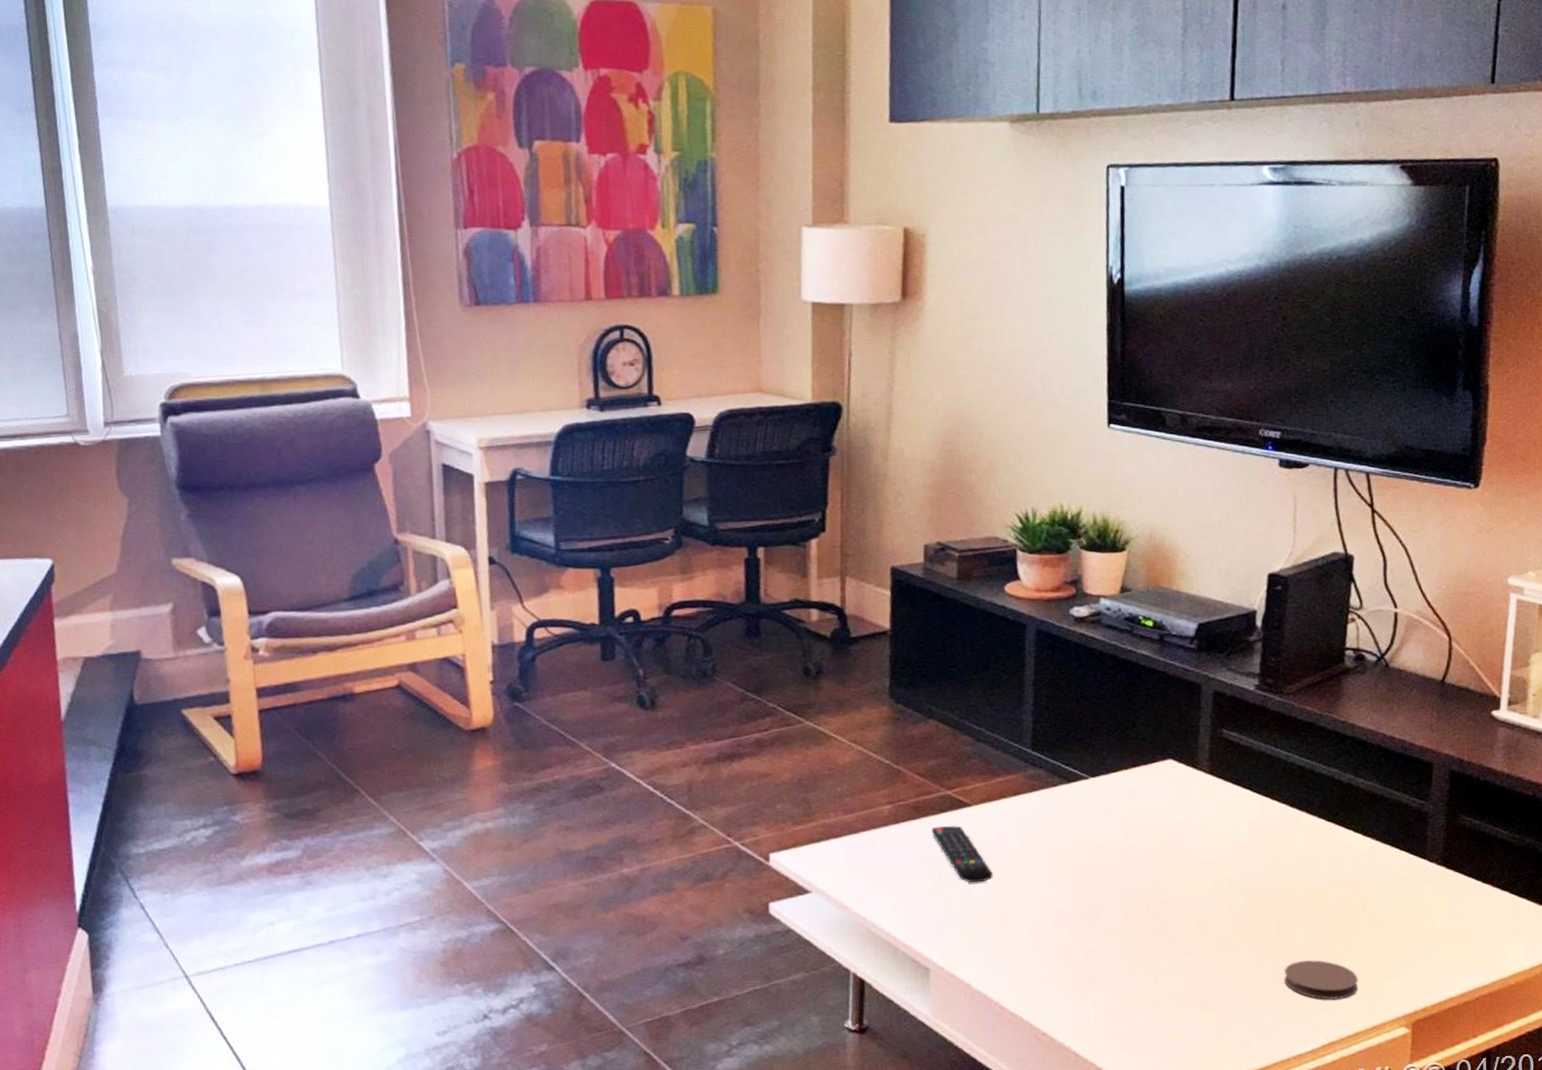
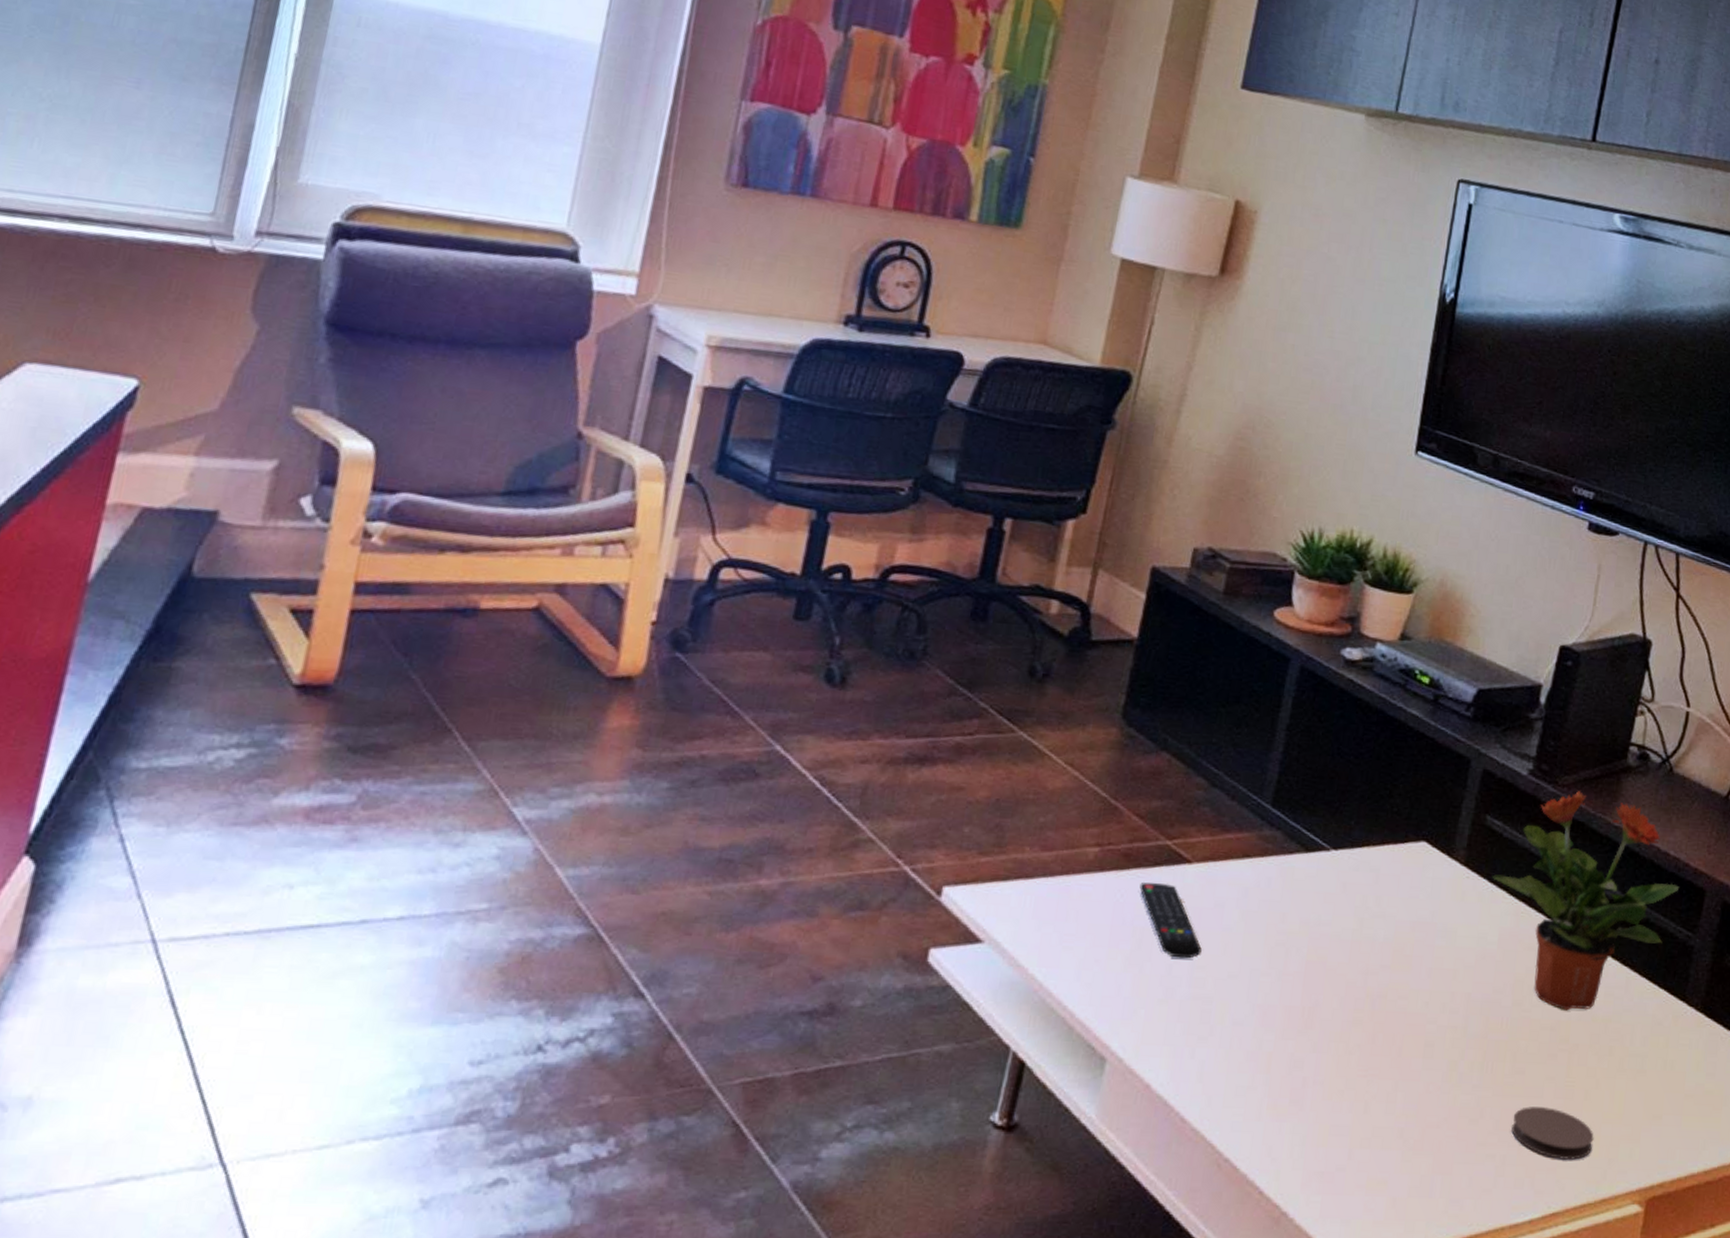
potted plant: none [1235,696,1408,881] -> present [1492,791,1680,1011]

